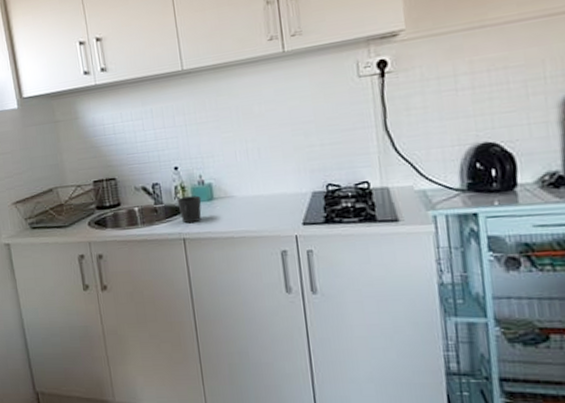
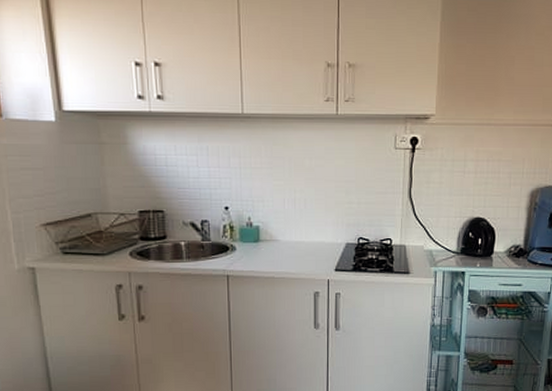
cup: present [177,195,202,224] -> none [225,236,248,262]

